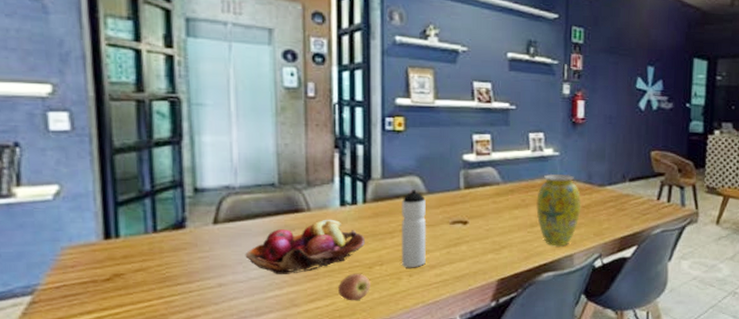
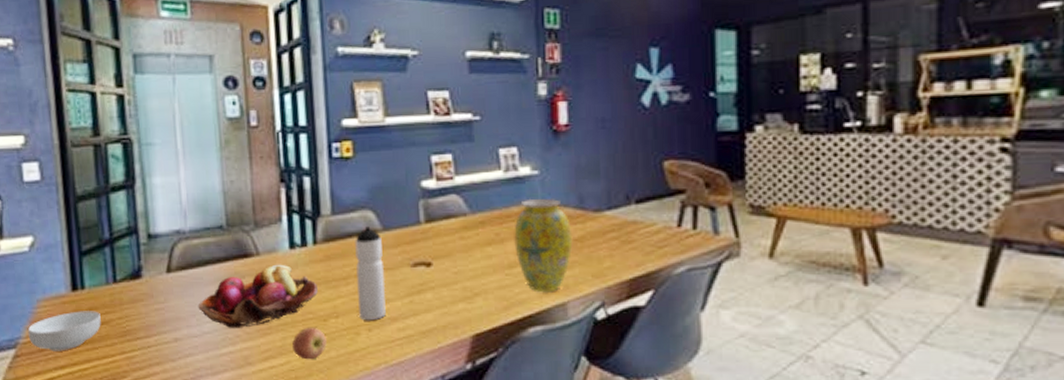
cereal bowl: none [48,258,137,297] -> present [27,311,101,351]

